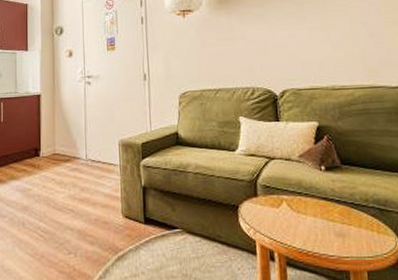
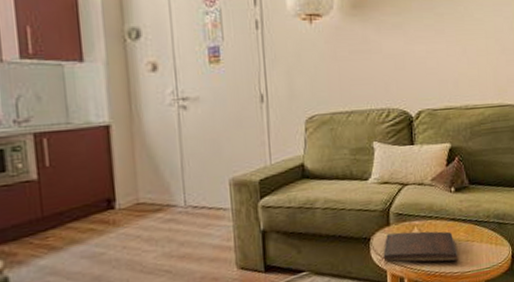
book: none [251,204,334,244] -> present [383,231,459,263]

